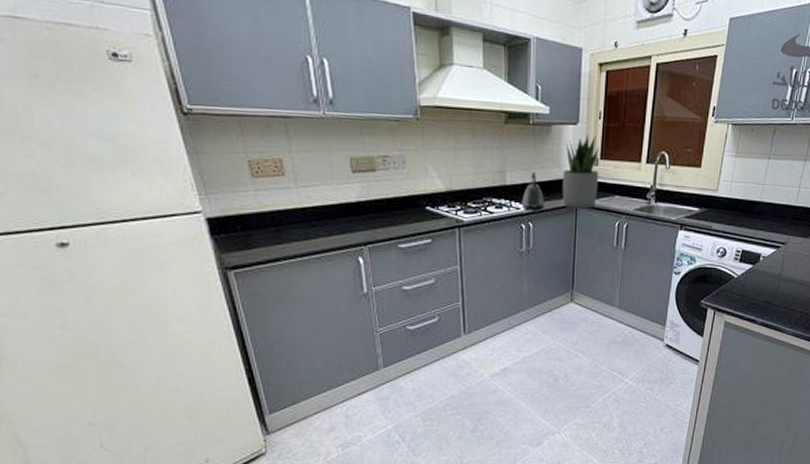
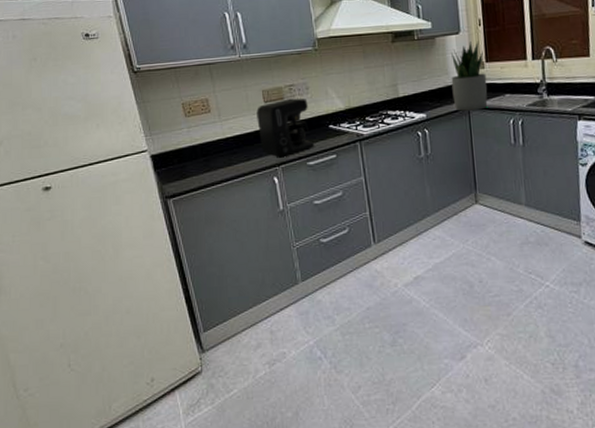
coffee maker: none [342,171,409,237] -> present [256,98,315,158]
kettle: present [521,172,545,212] -> none [415,82,438,119]

